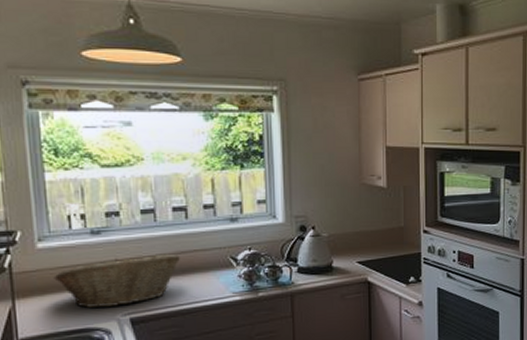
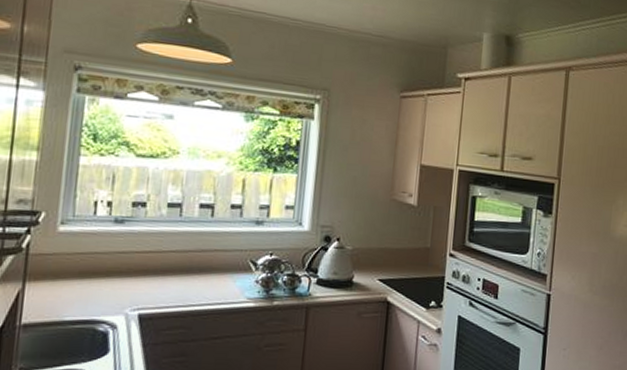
fruit basket: present [54,253,180,308] -> none [69,248,199,300]

